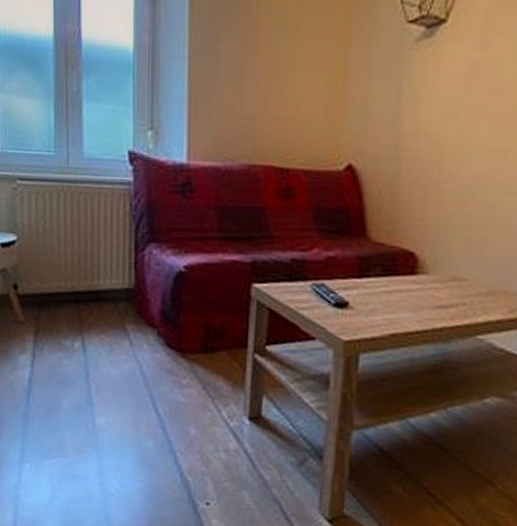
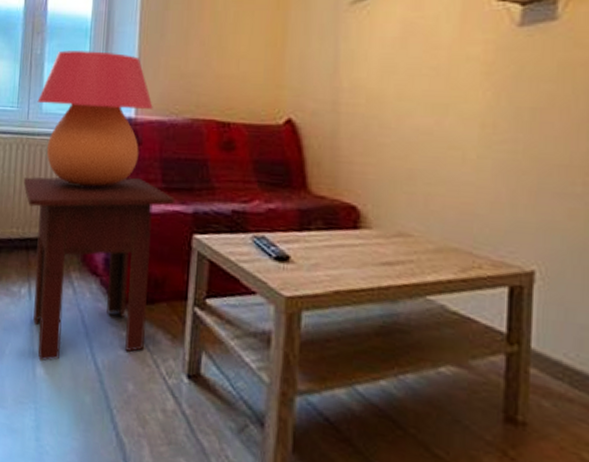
side table: none [67,227,233,412] -> present [23,177,176,362]
table lamp: none [77,88,206,237] -> present [37,50,153,187]

